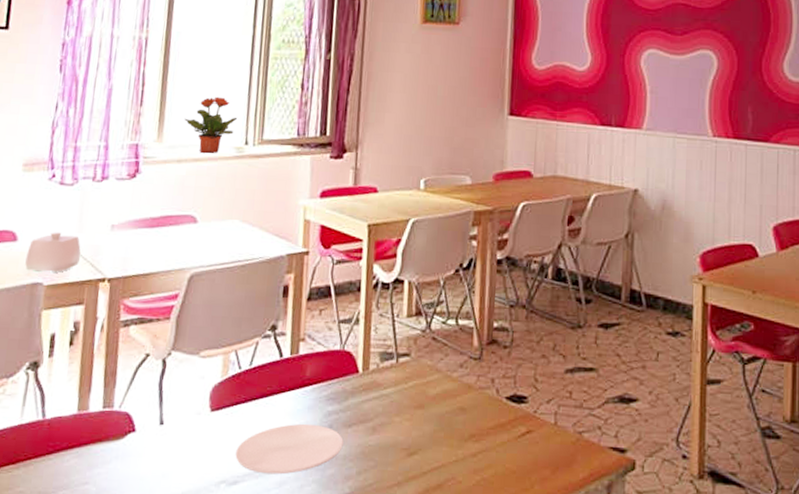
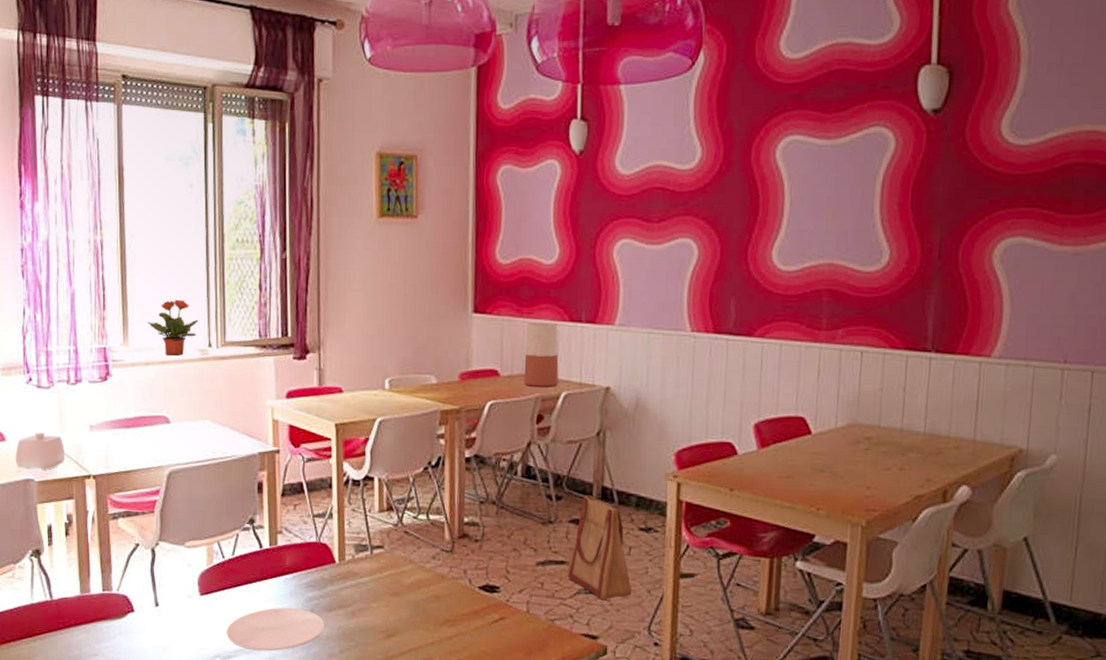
vase: none [556,125,590,189] -> present [524,322,559,387]
shopping bag: none [596,298,660,410] -> present [567,495,632,601]

